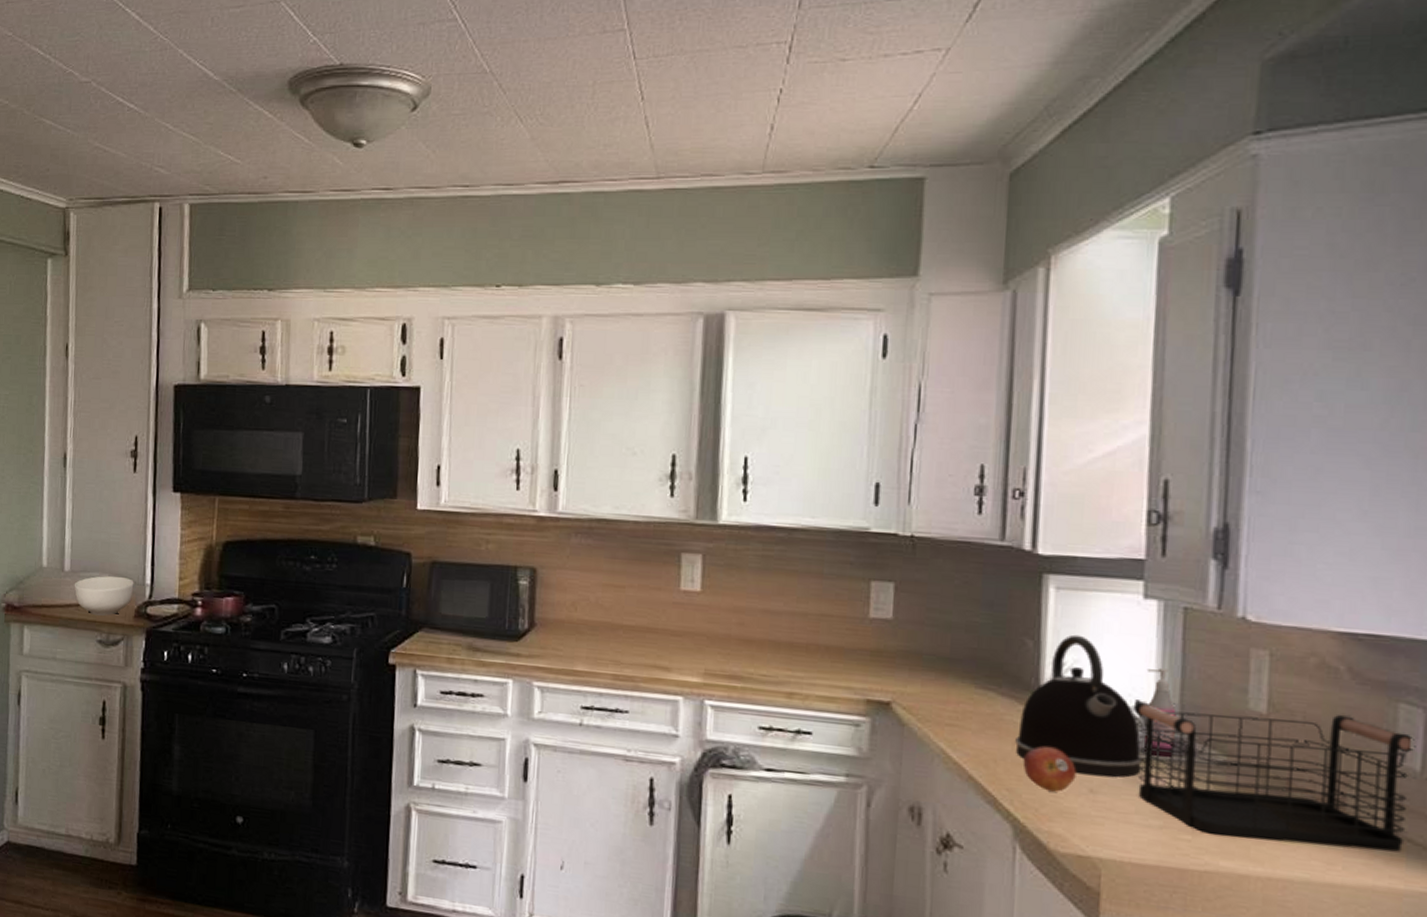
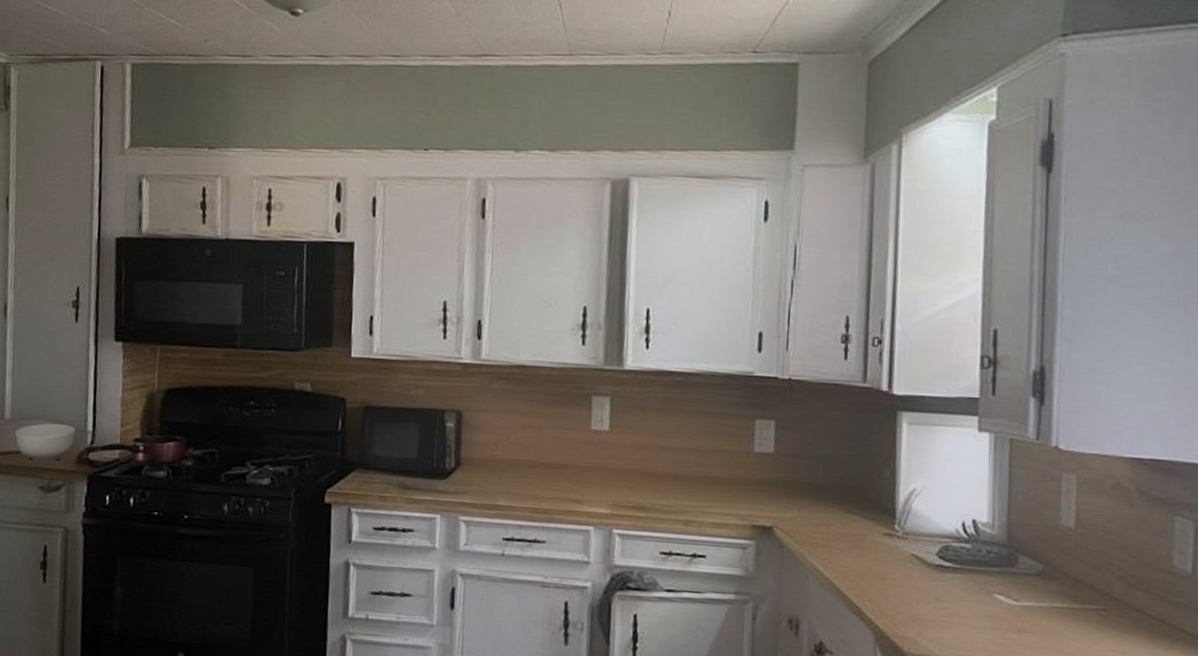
kettle: present [1015,634,1142,777] -> none [876,464,978,586]
fruit: present [1022,746,1077,792] -> none [882,561,925,602]
dish rack: present [1133,701,1416,852] -> none [970,520,1188,642]
soap dispenser: present [1144,668,1176,759] -> none [979,491,1005,569]

